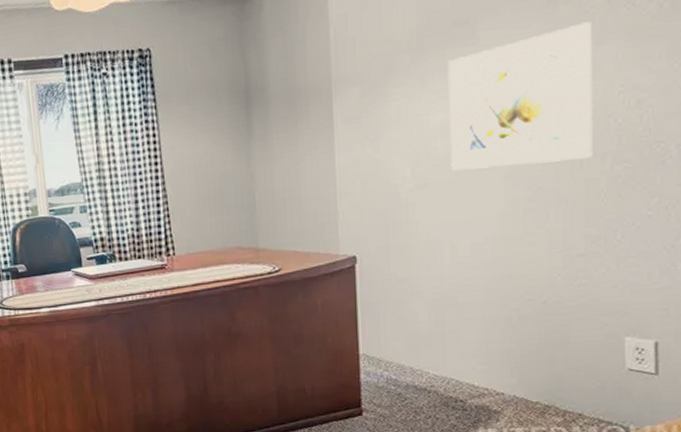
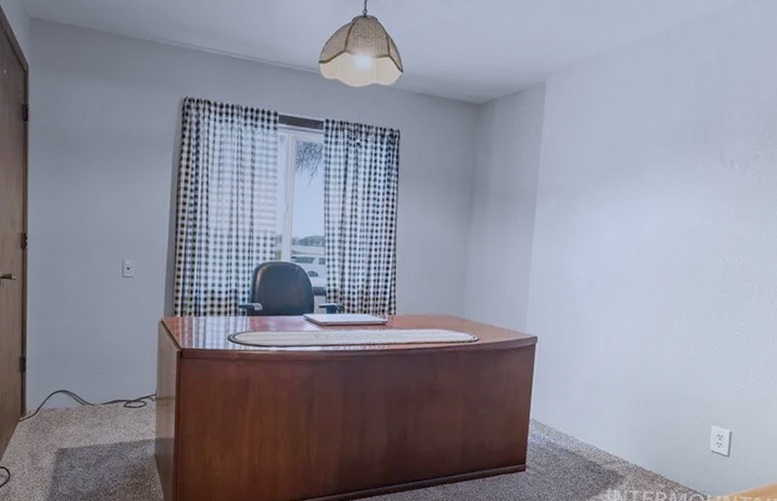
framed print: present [447,21,593,171] -> none [613,182,717,285]

